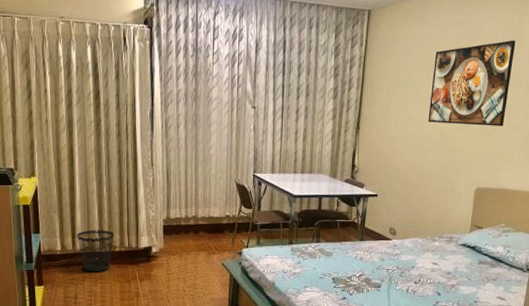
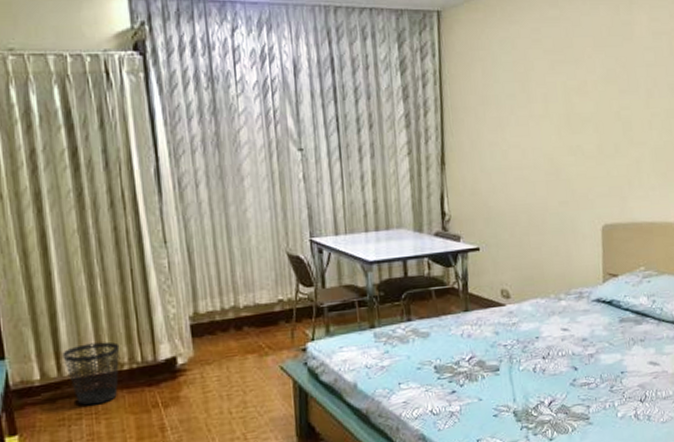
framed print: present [428,40,516,127] -> none [529,35,626,148]

